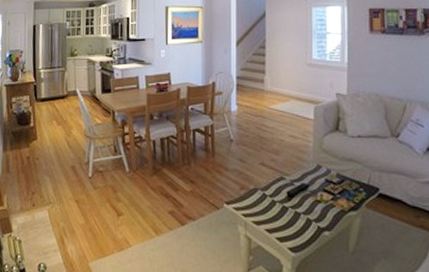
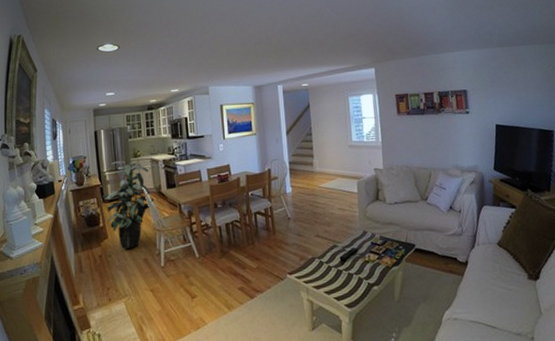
indoor plant: none [35,58,88,153] -> present [102,160,155,249]

